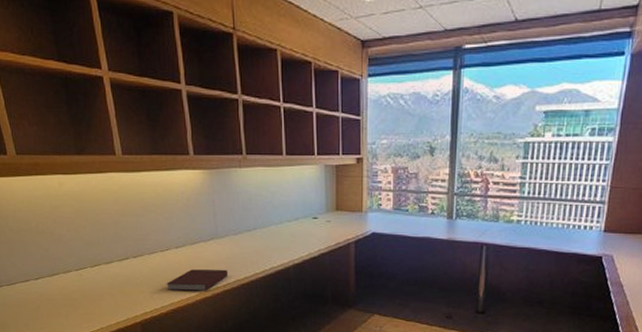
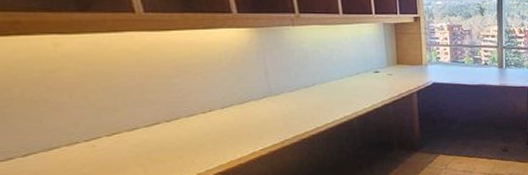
notebook: present [166,269,229,291] -> none [211,126,286,152]

